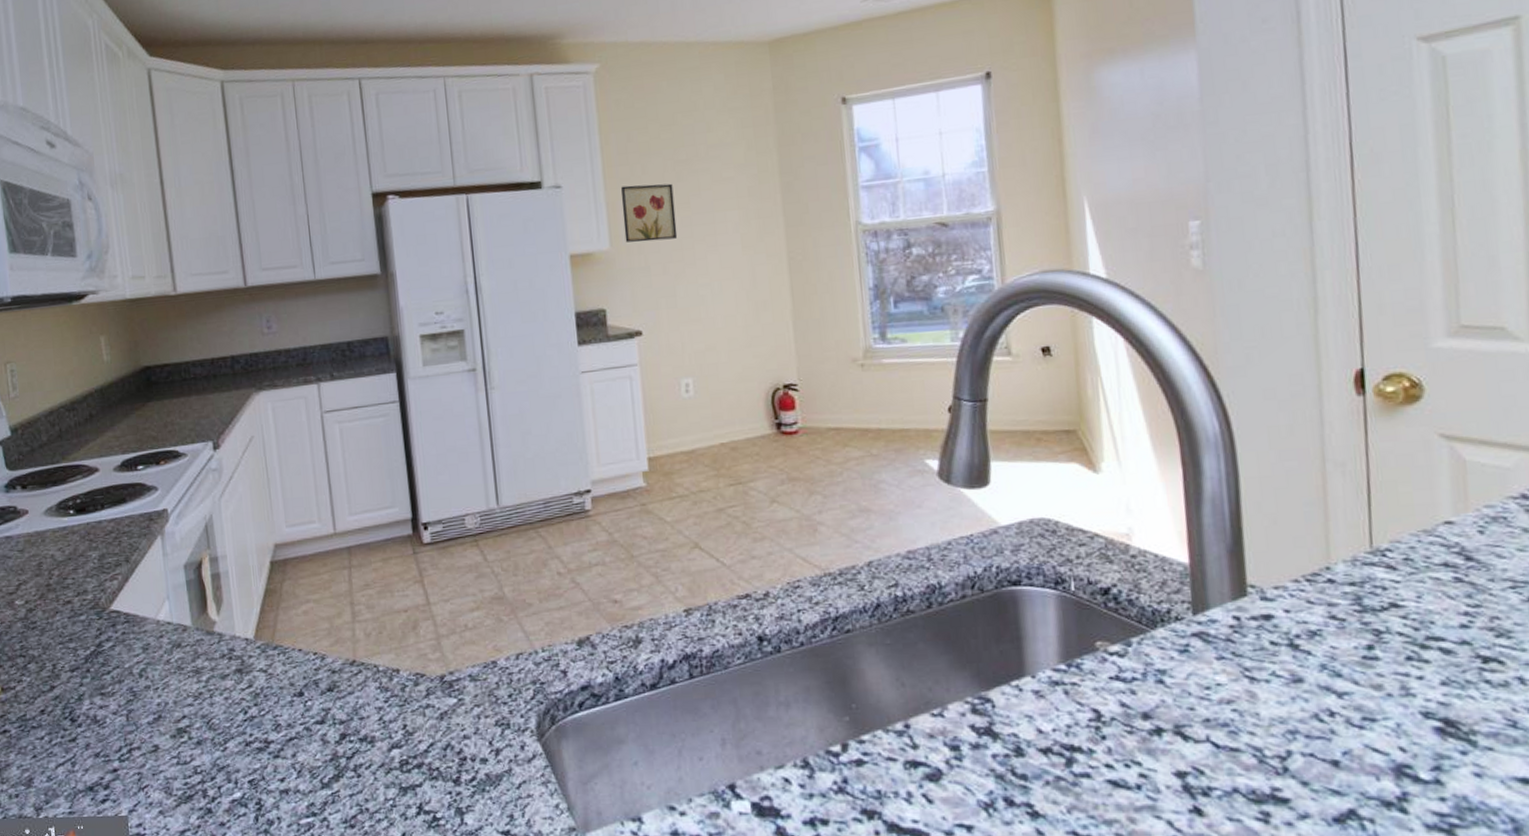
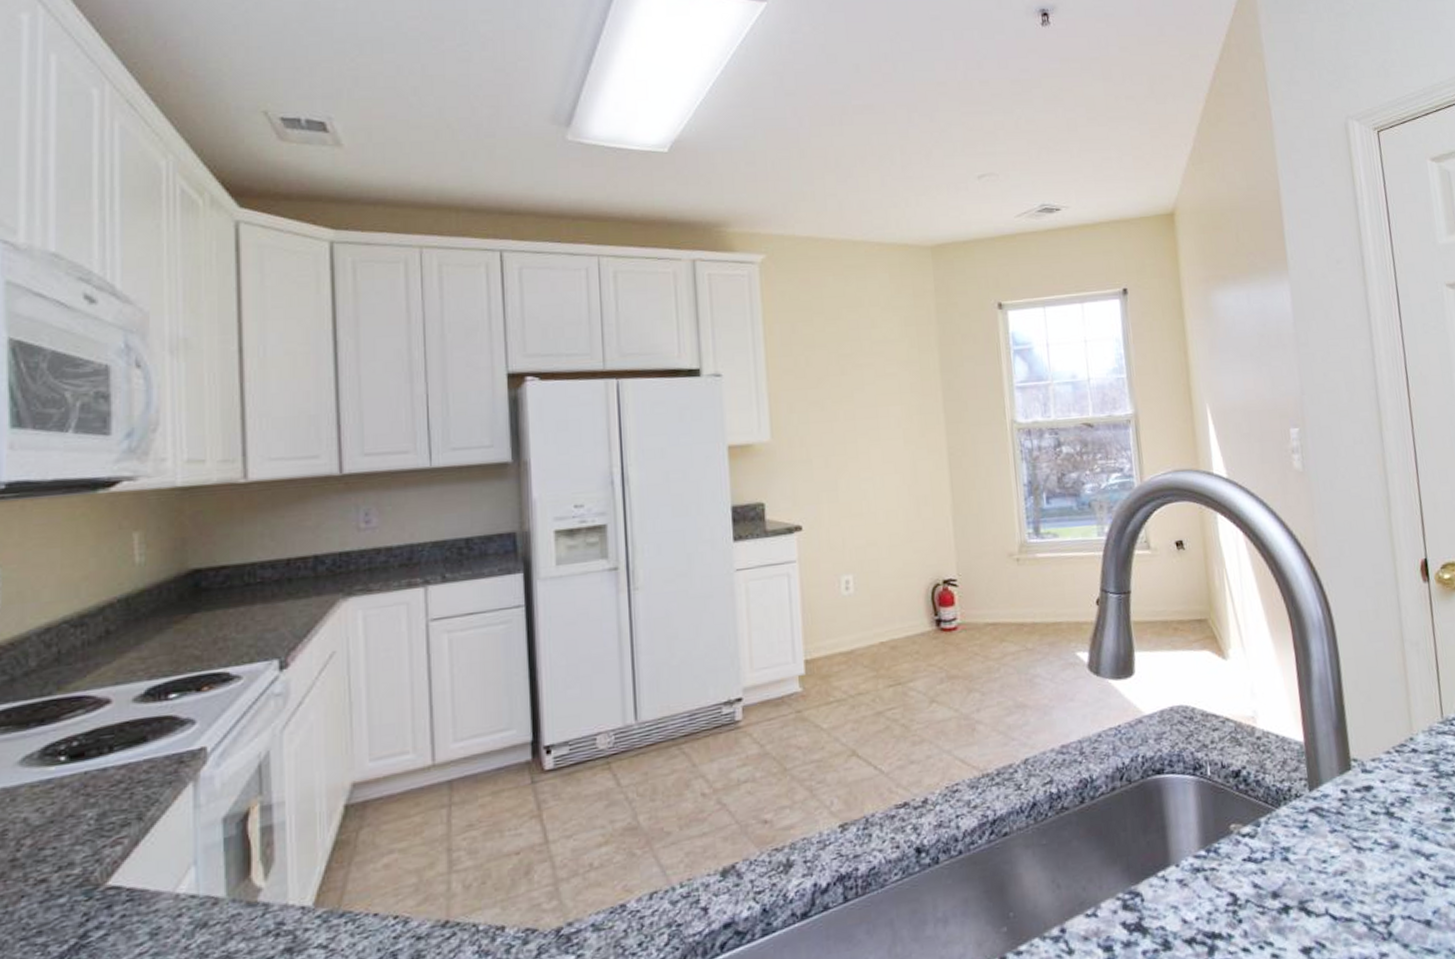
wall art: present [621,183,678,243] -> none [784,376,841,435]

